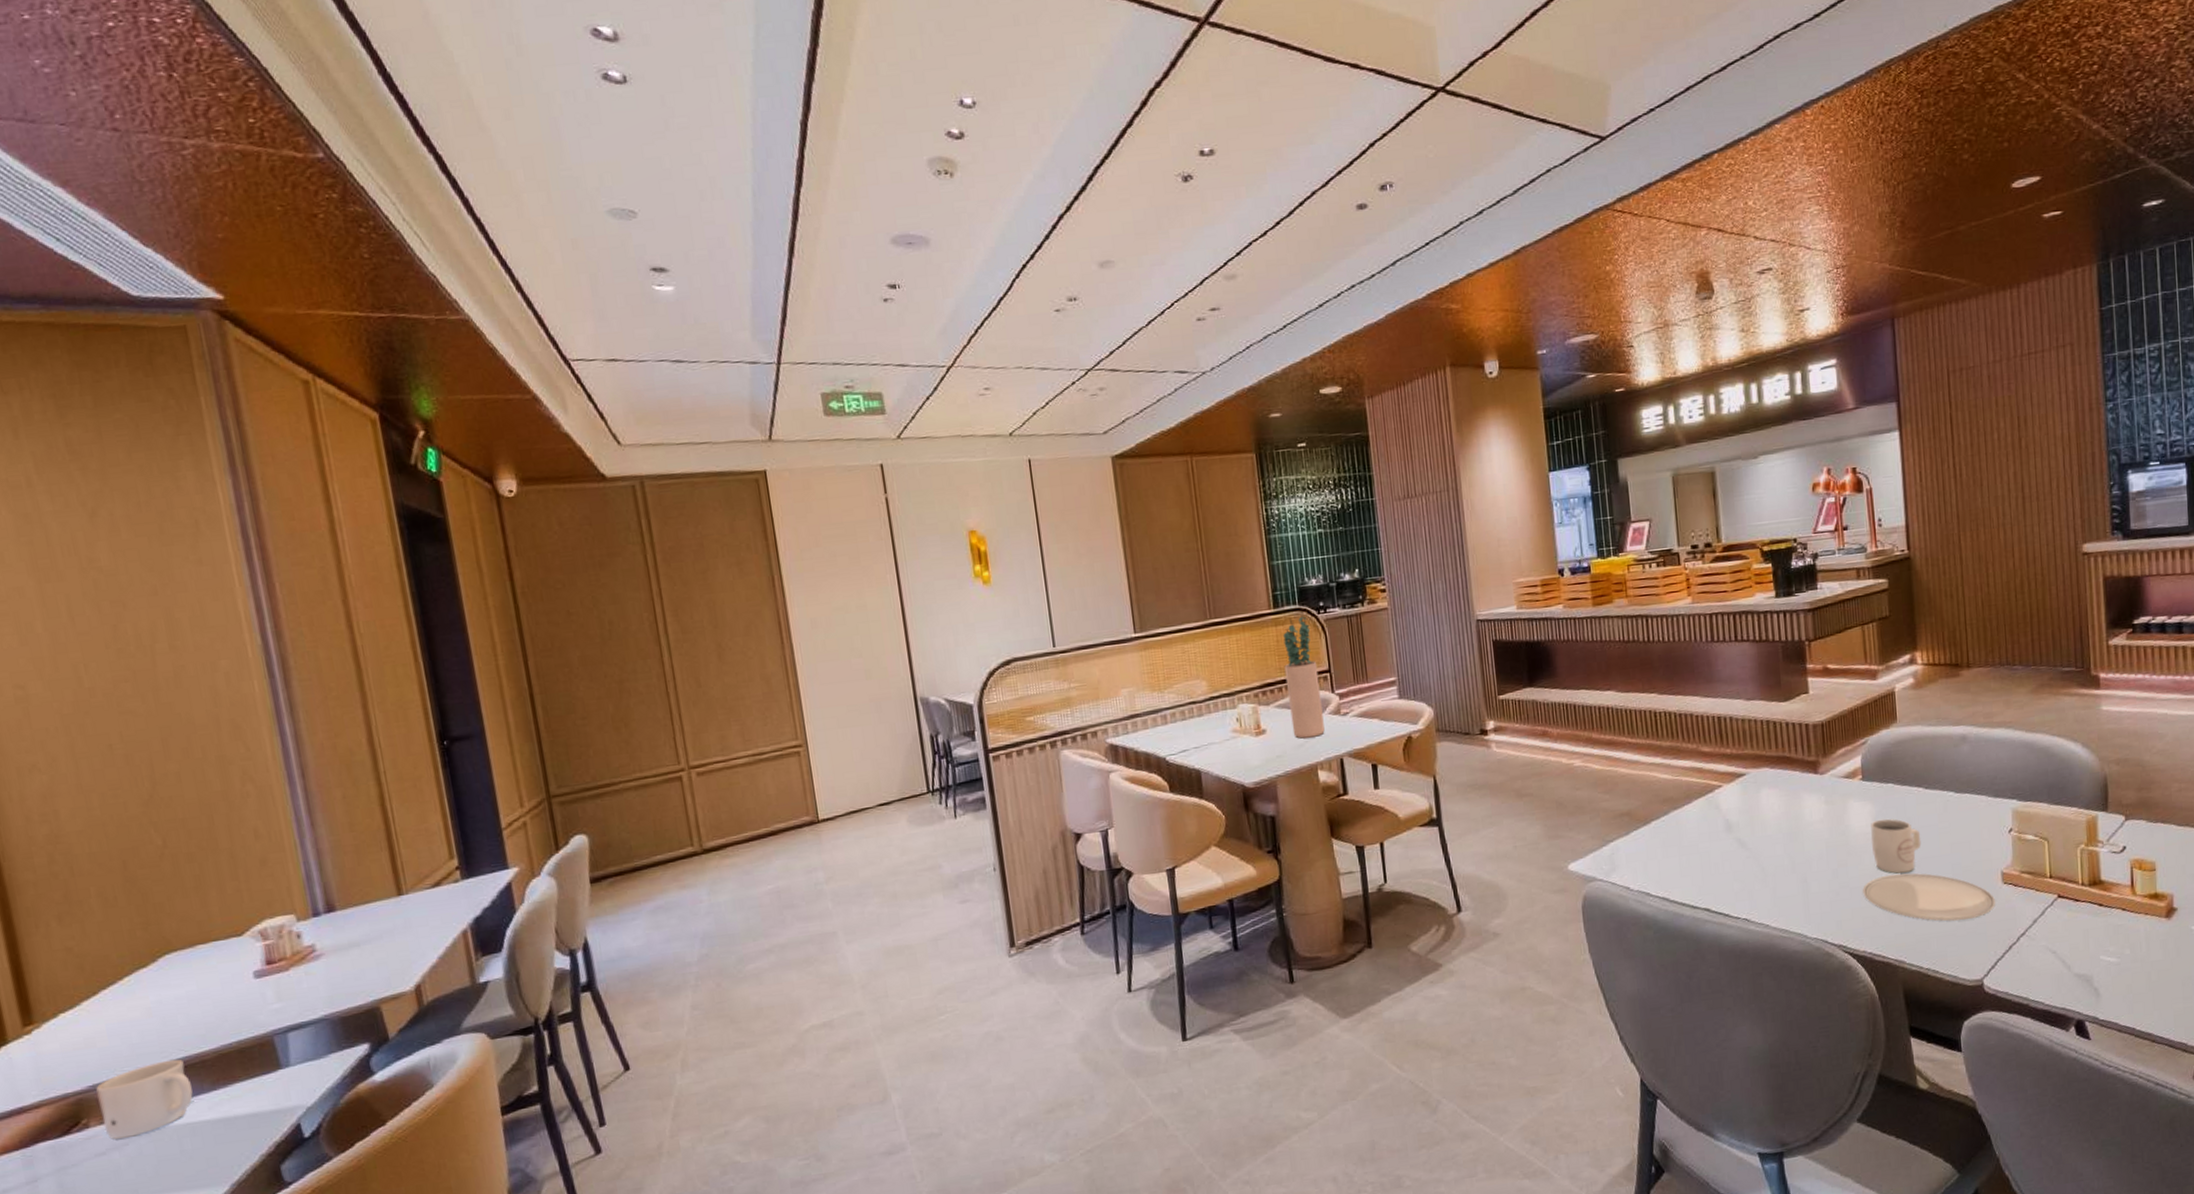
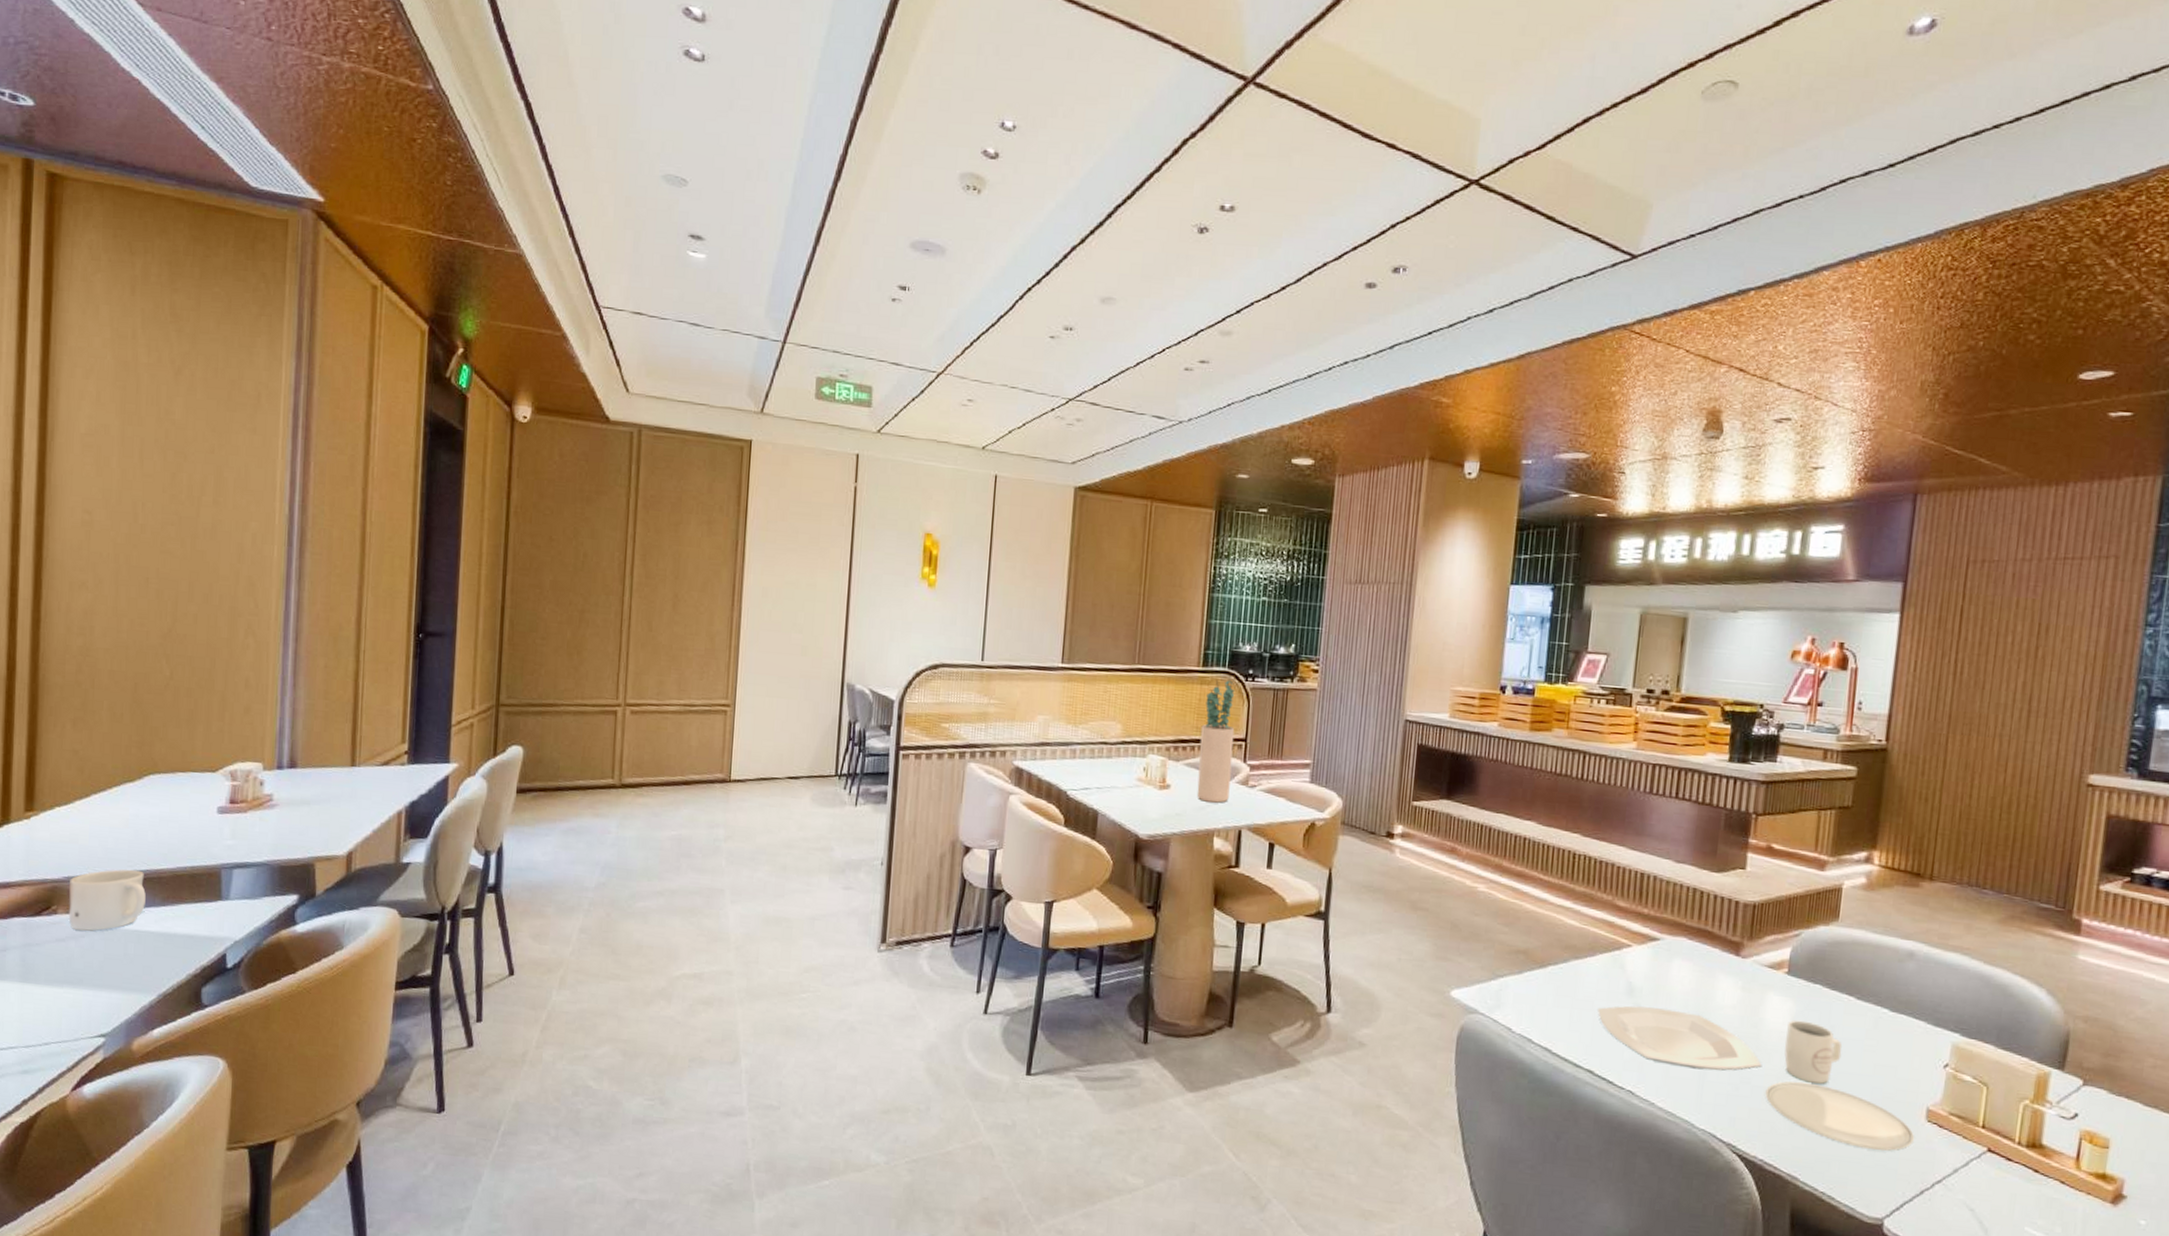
plate: none [1702,835,1856,888] -> present [1596,1005,1762,1071]

